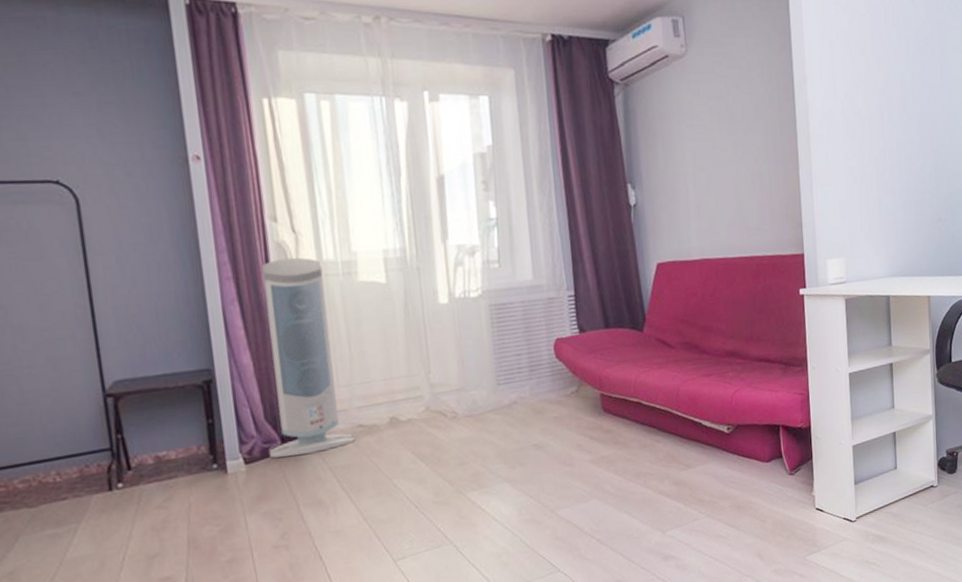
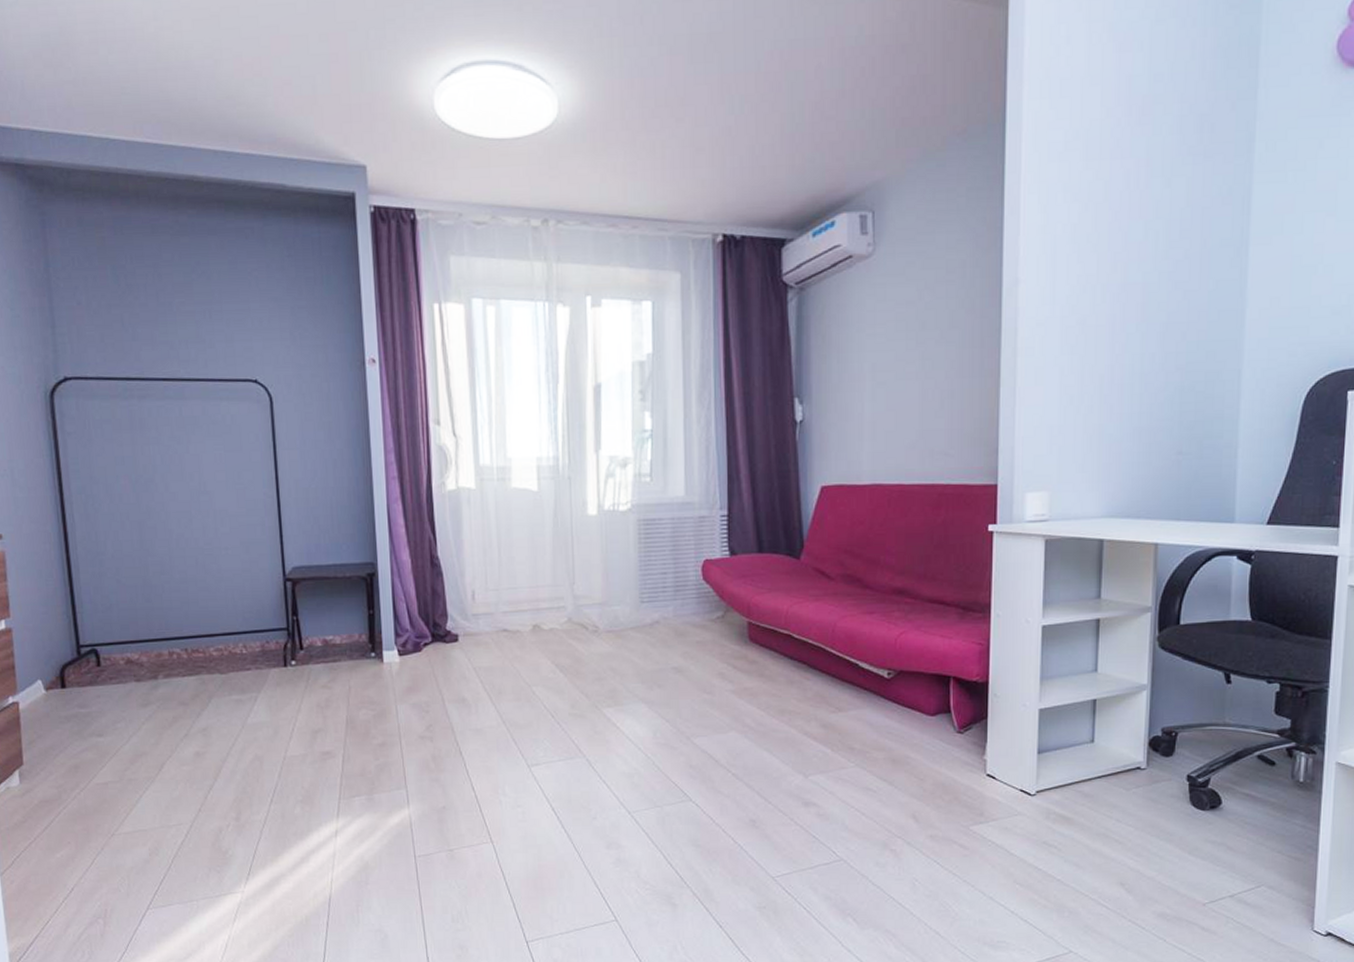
air purifier: present [262,257,355,458] -> none [420,460,499,654]

